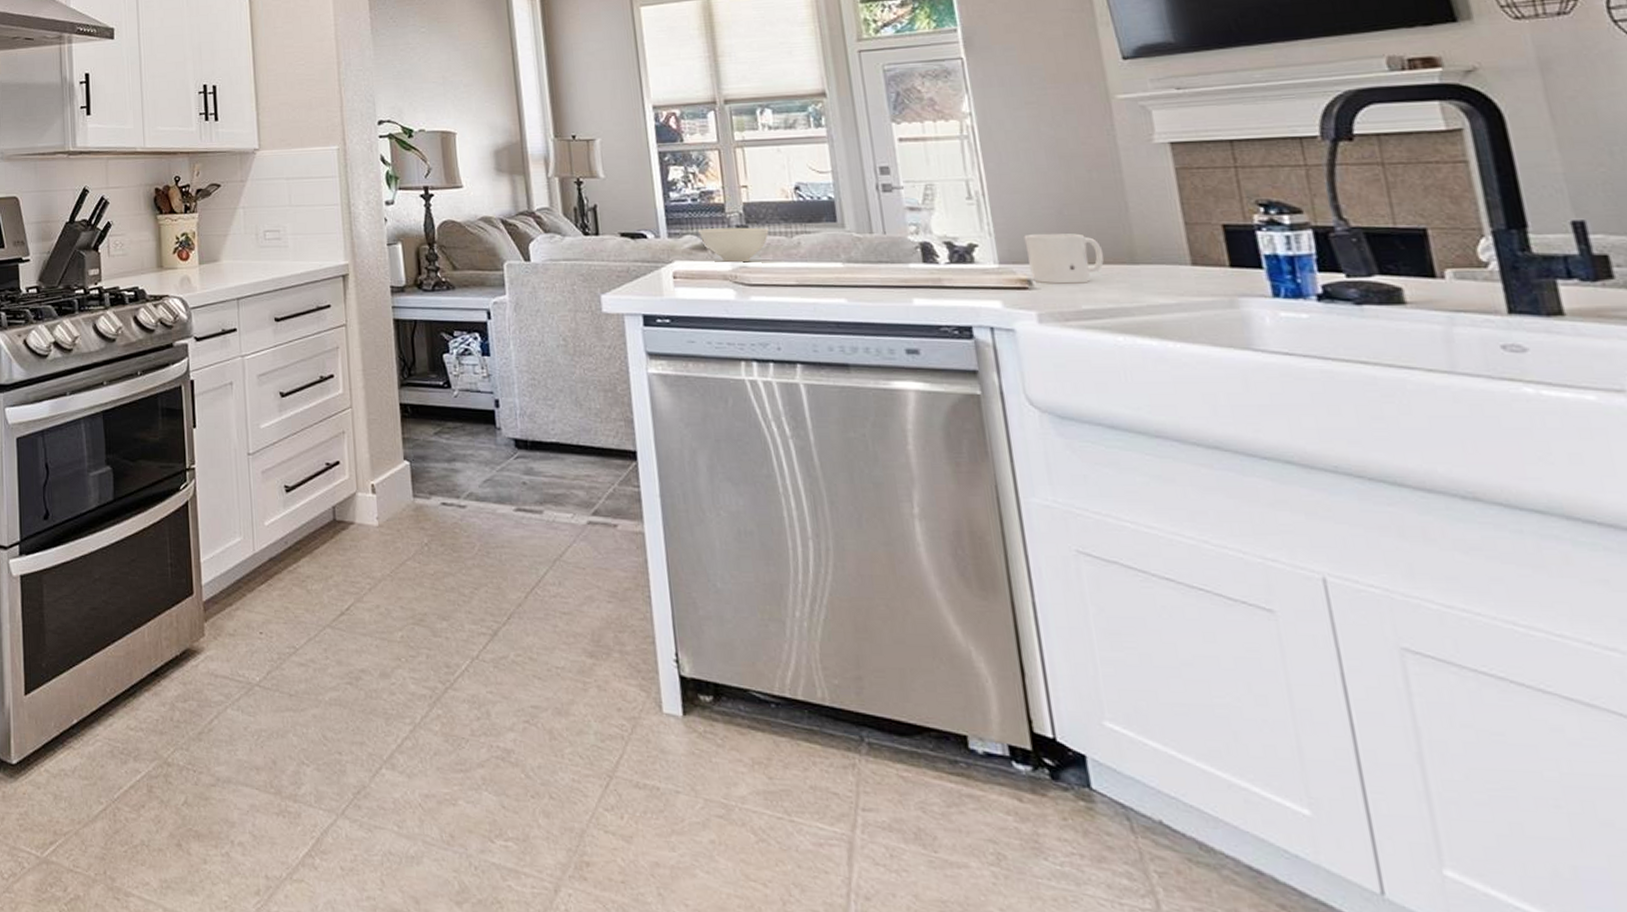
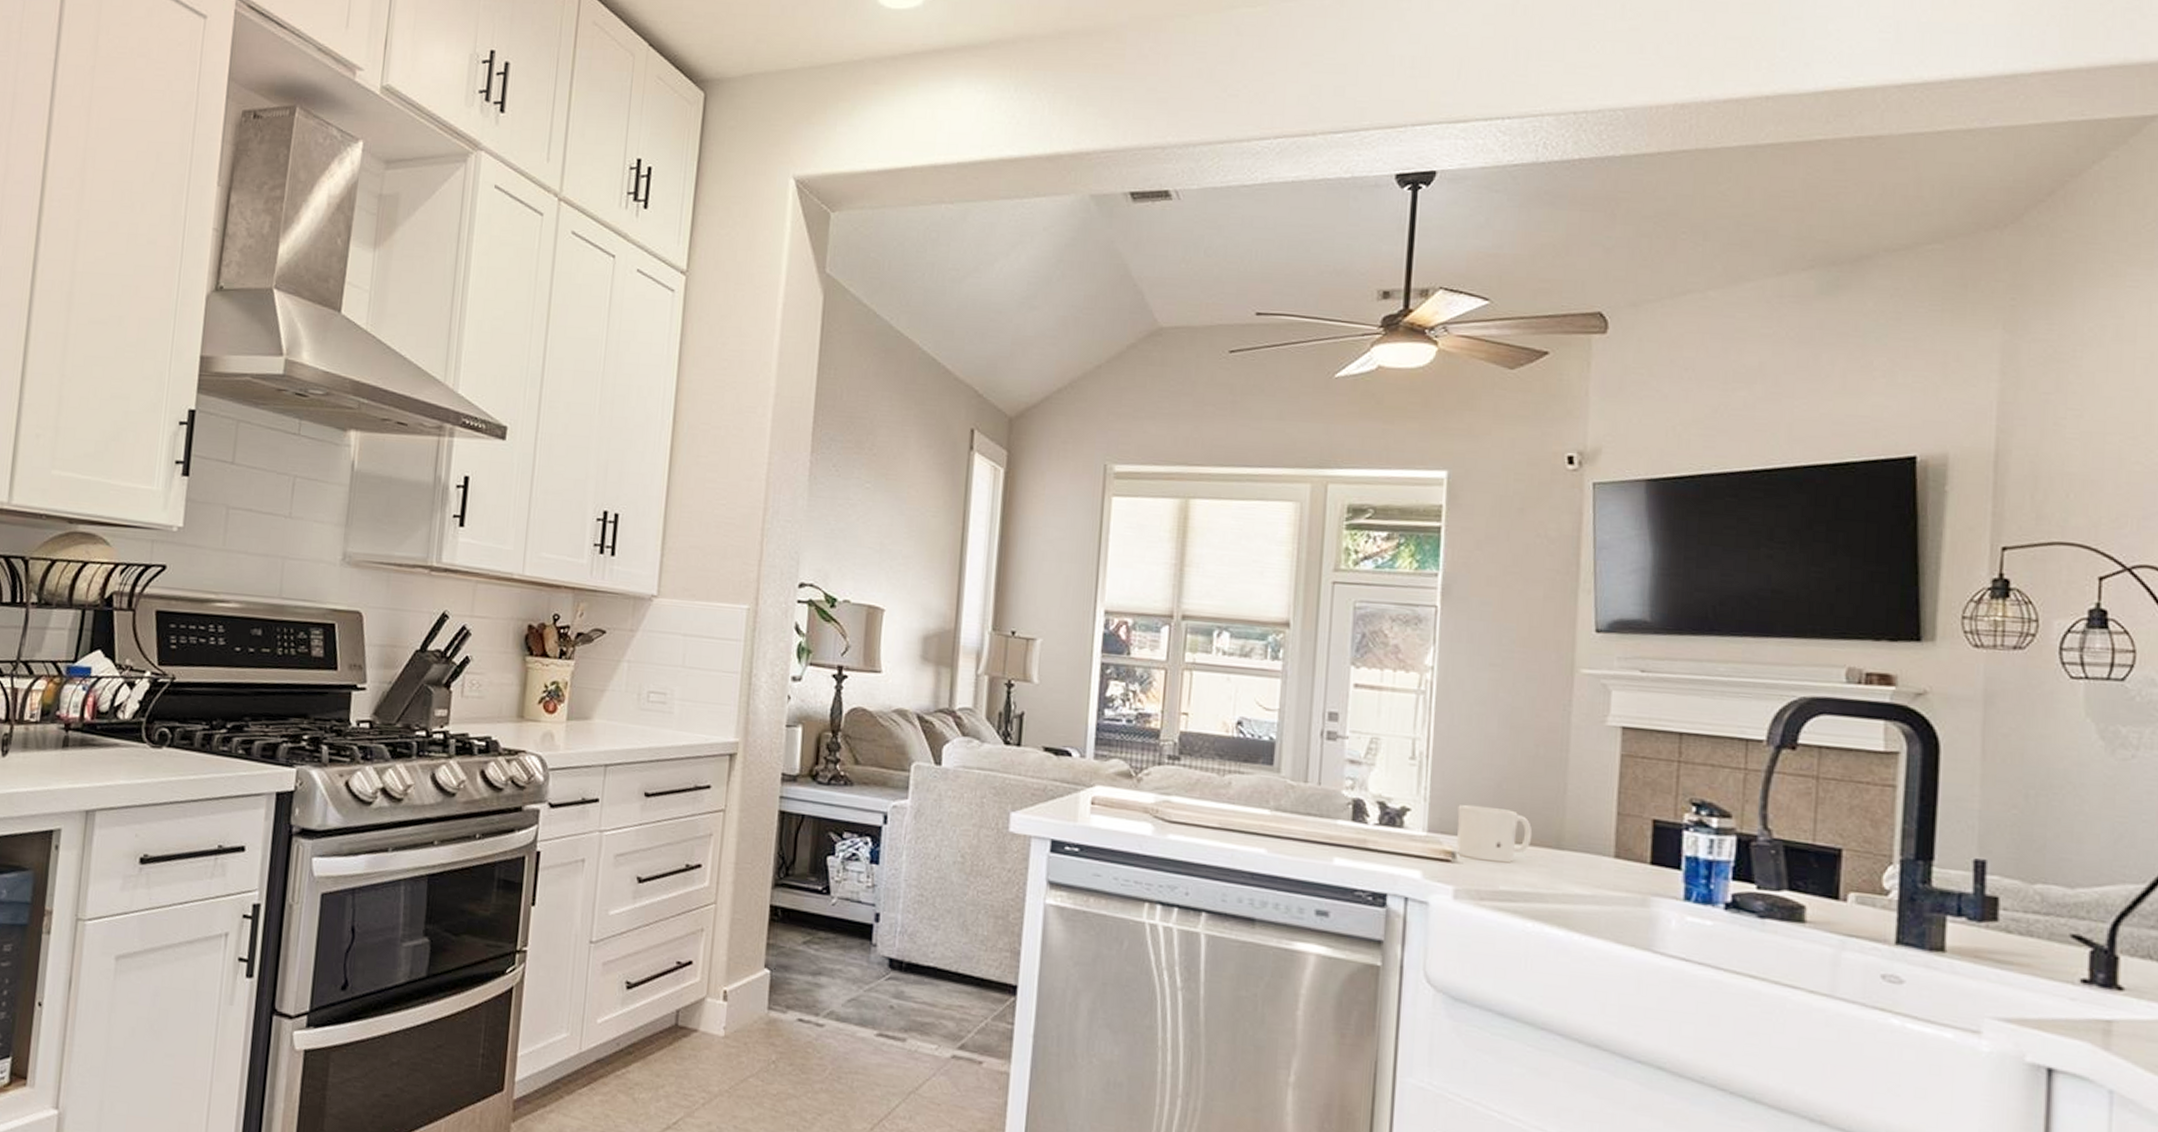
bowl: present [698,227,769,263] -> none [1127,754,1201,797]

